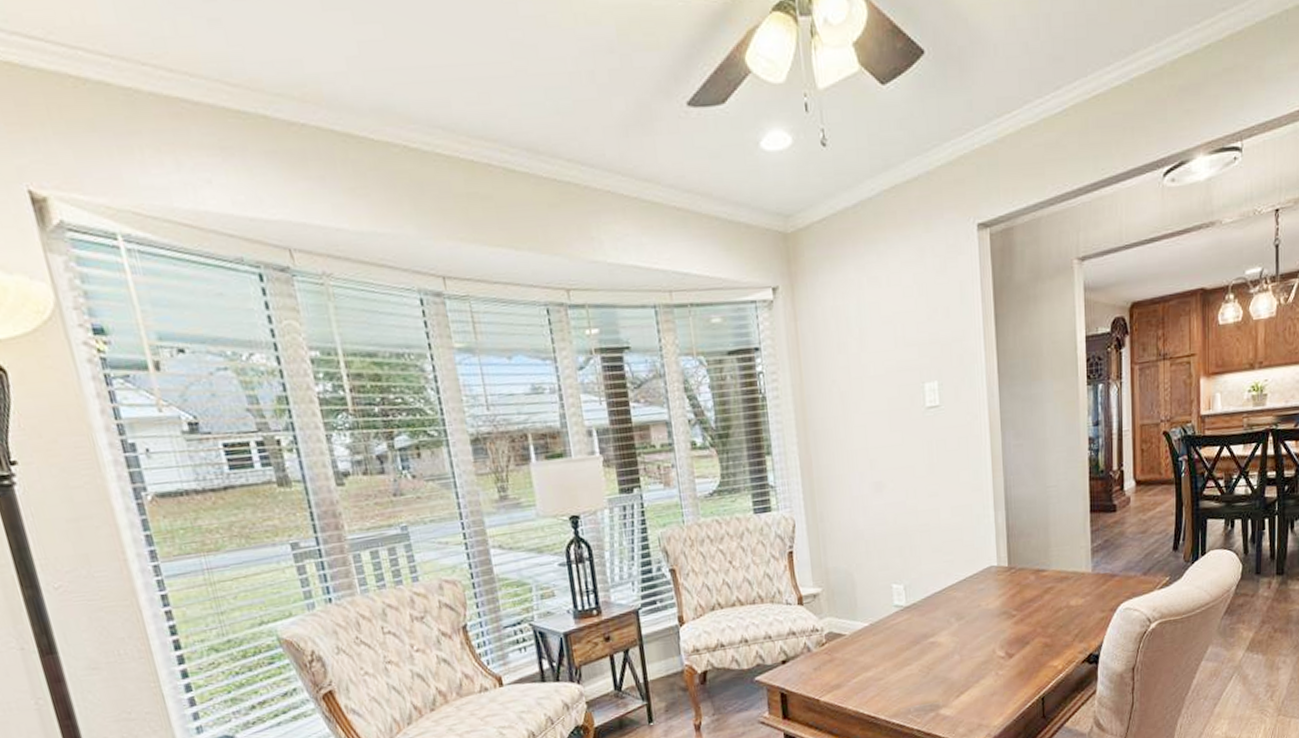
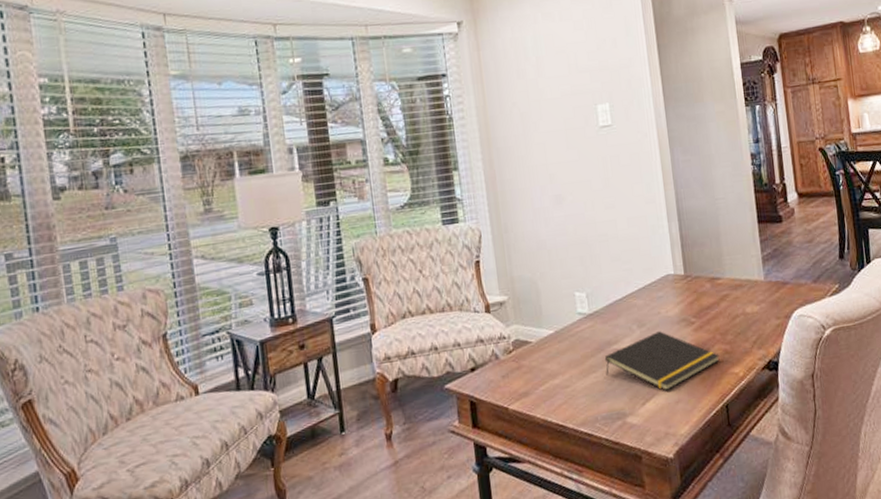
notepad: none [920,624,1039,684] -> present [604,331,720,391]

